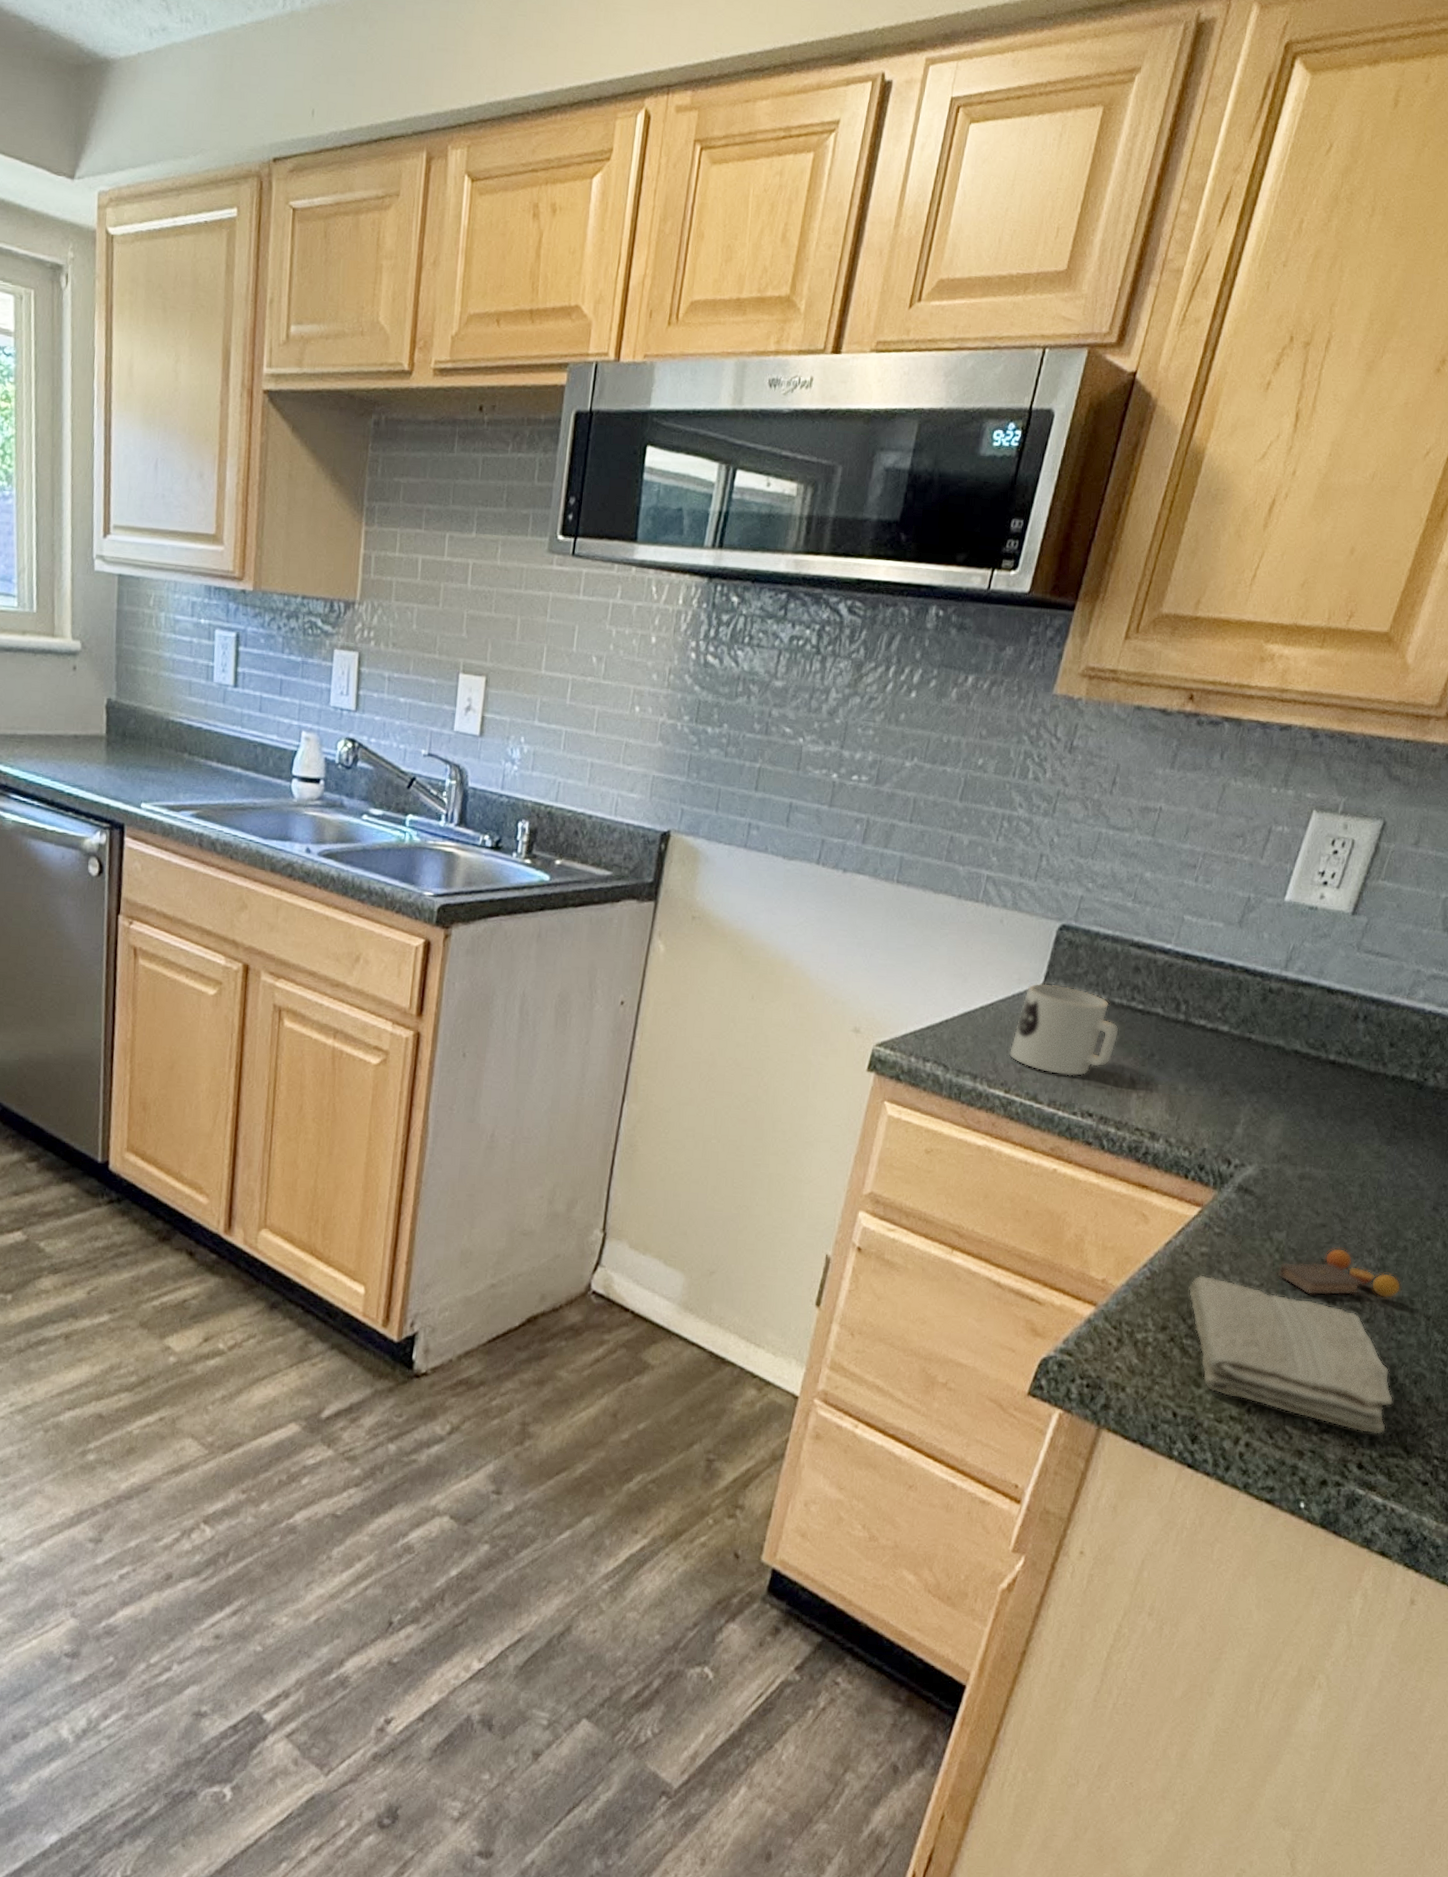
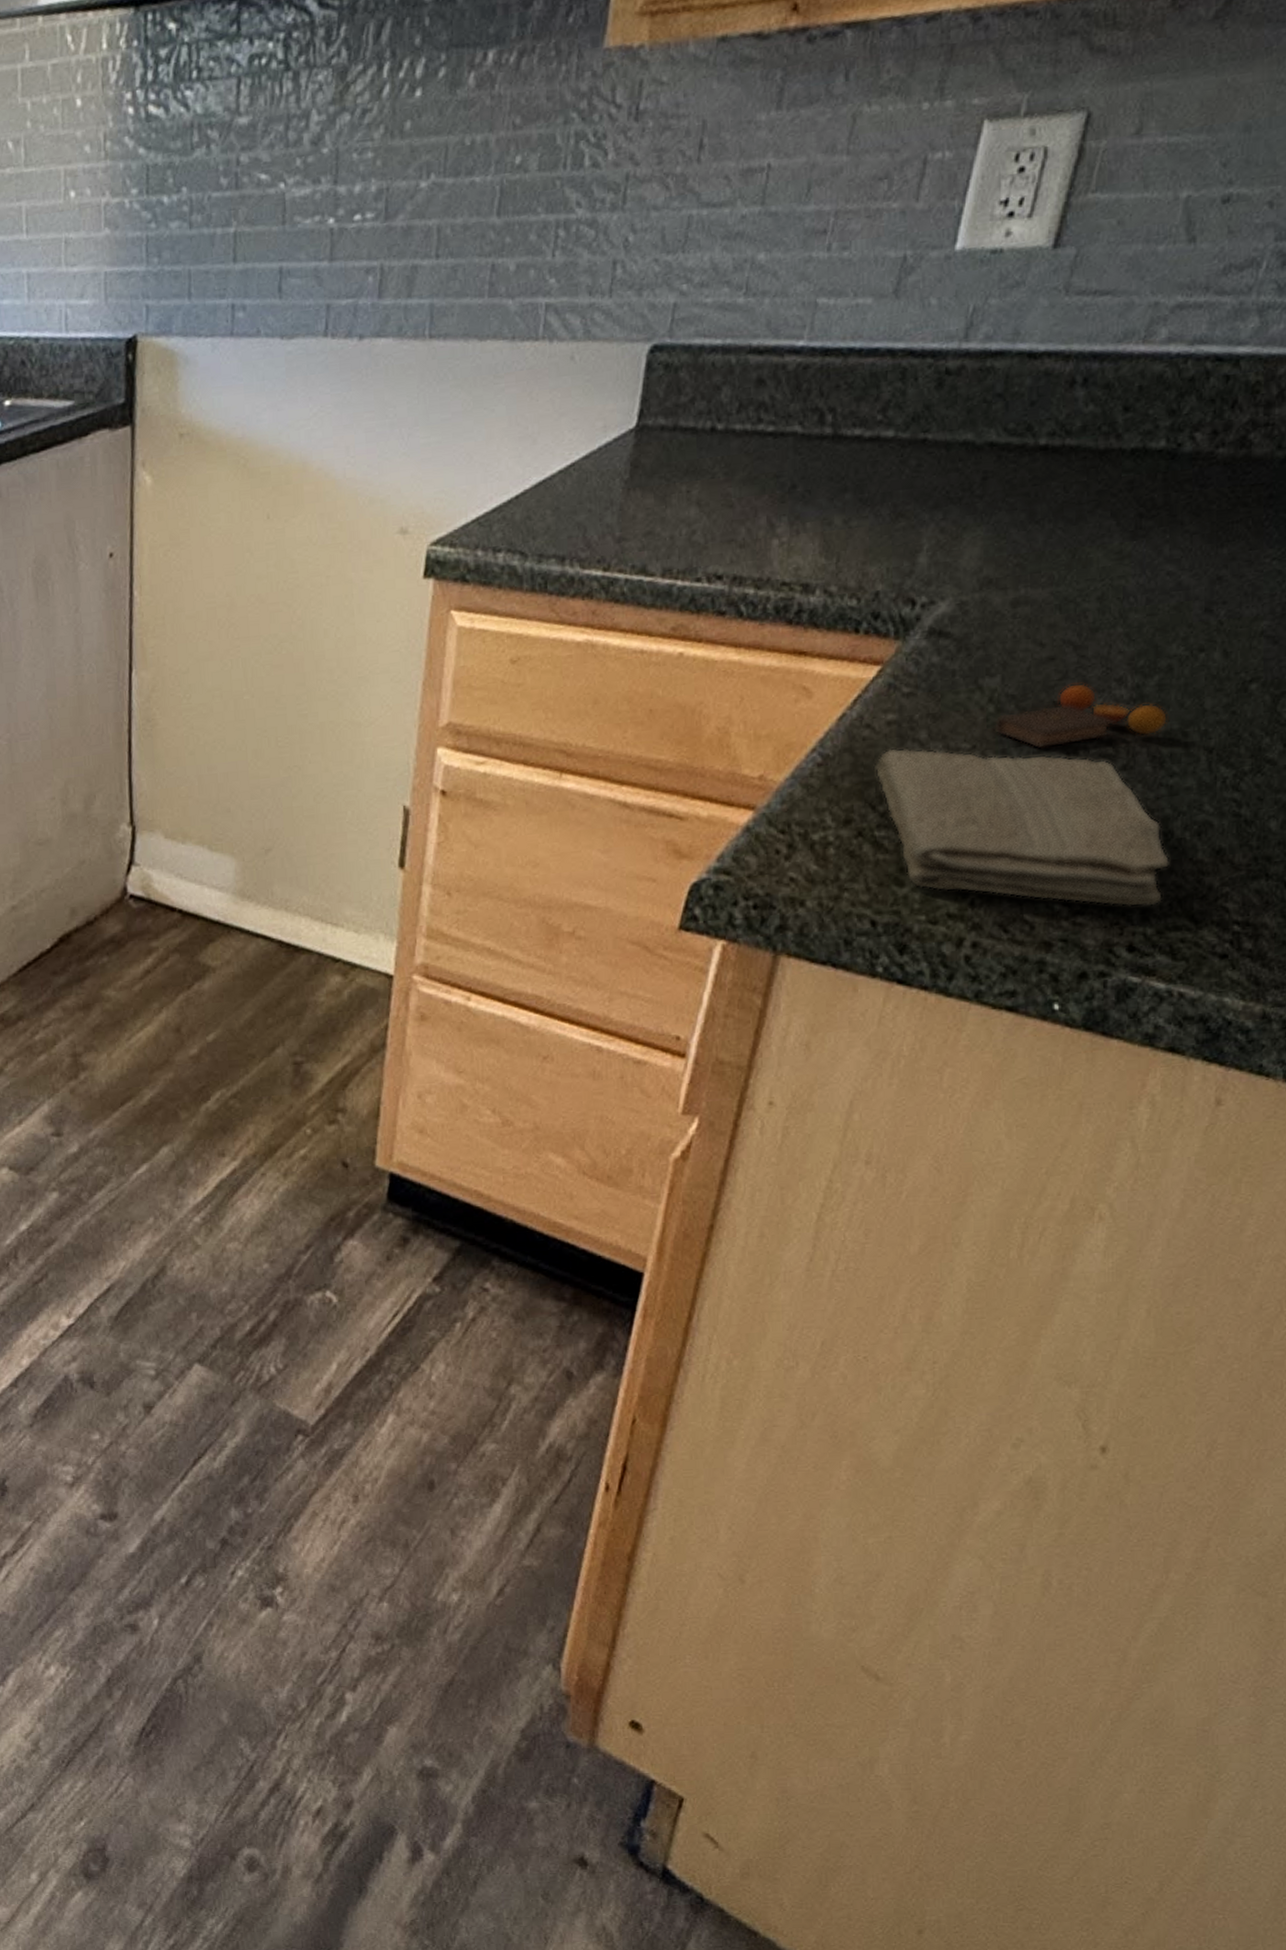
mug: present [1008,983,1118,1077] -> none [602,422,745,537]

